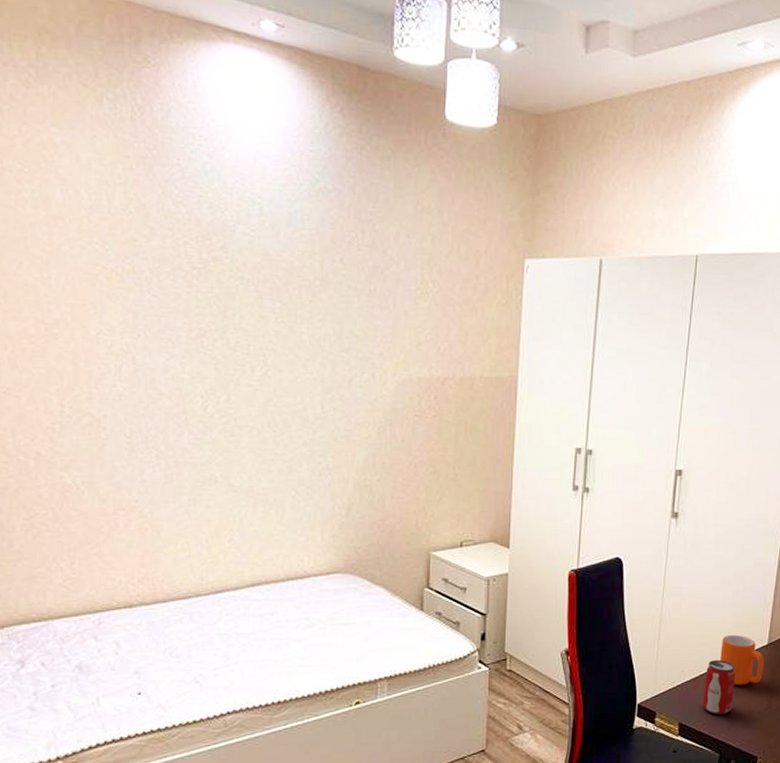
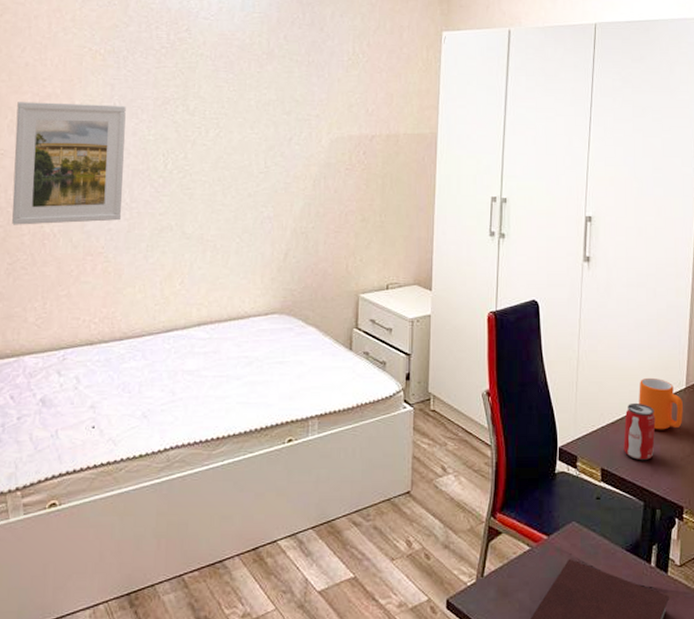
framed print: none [18,330,156,475] -> present [12,102,126,225]

